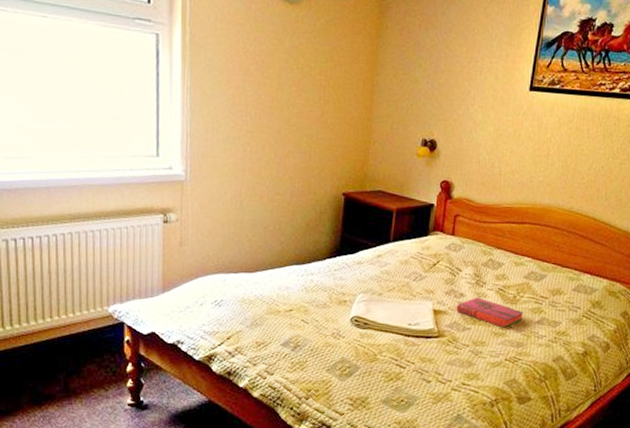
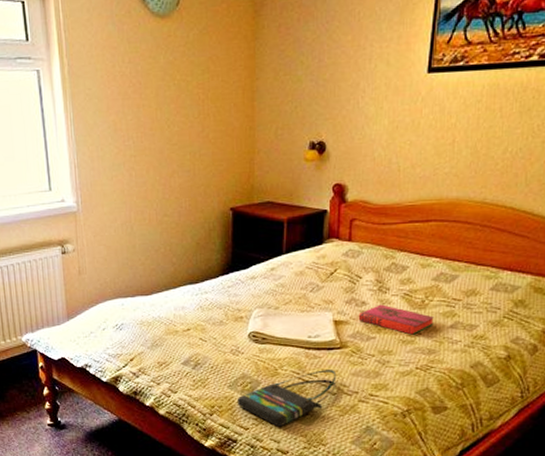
tote bag: none [334,357,433,413] -> present [237,370,337,427]

